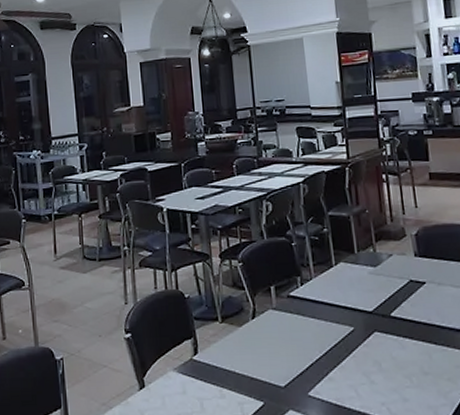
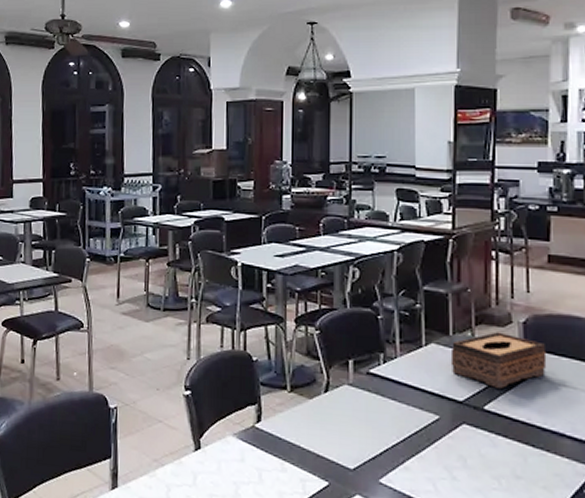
tissue box: none [357,245,439,296] -> present [450,332,547,388]

